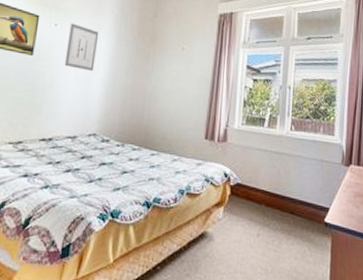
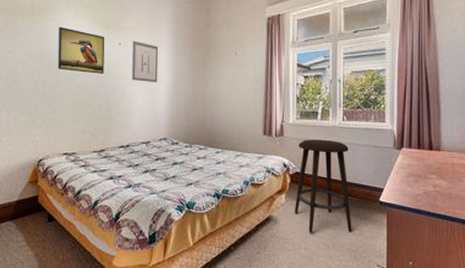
stool: none [233,148,295,256] -> present [295,140,352,234]

